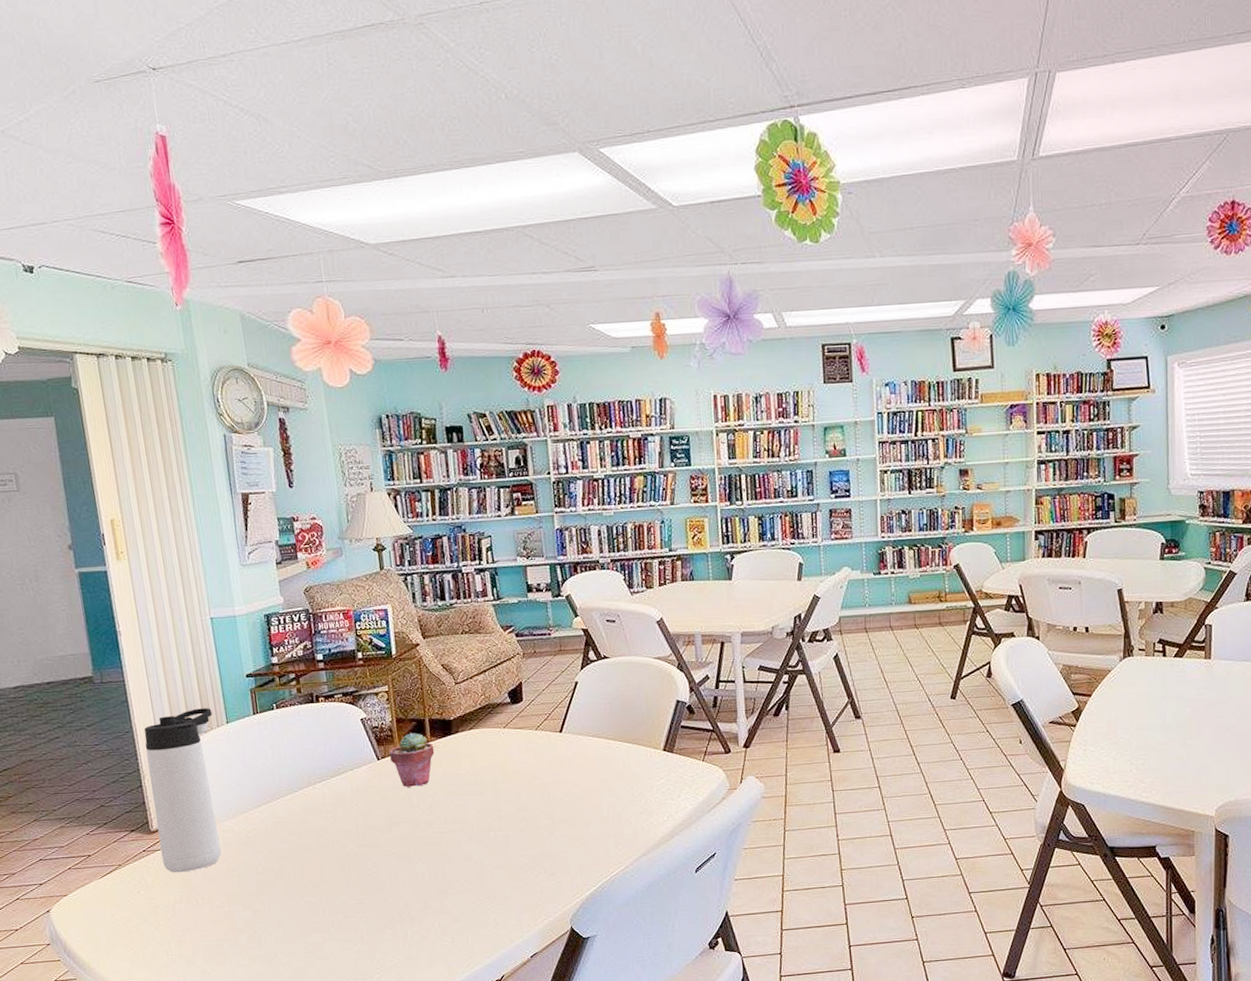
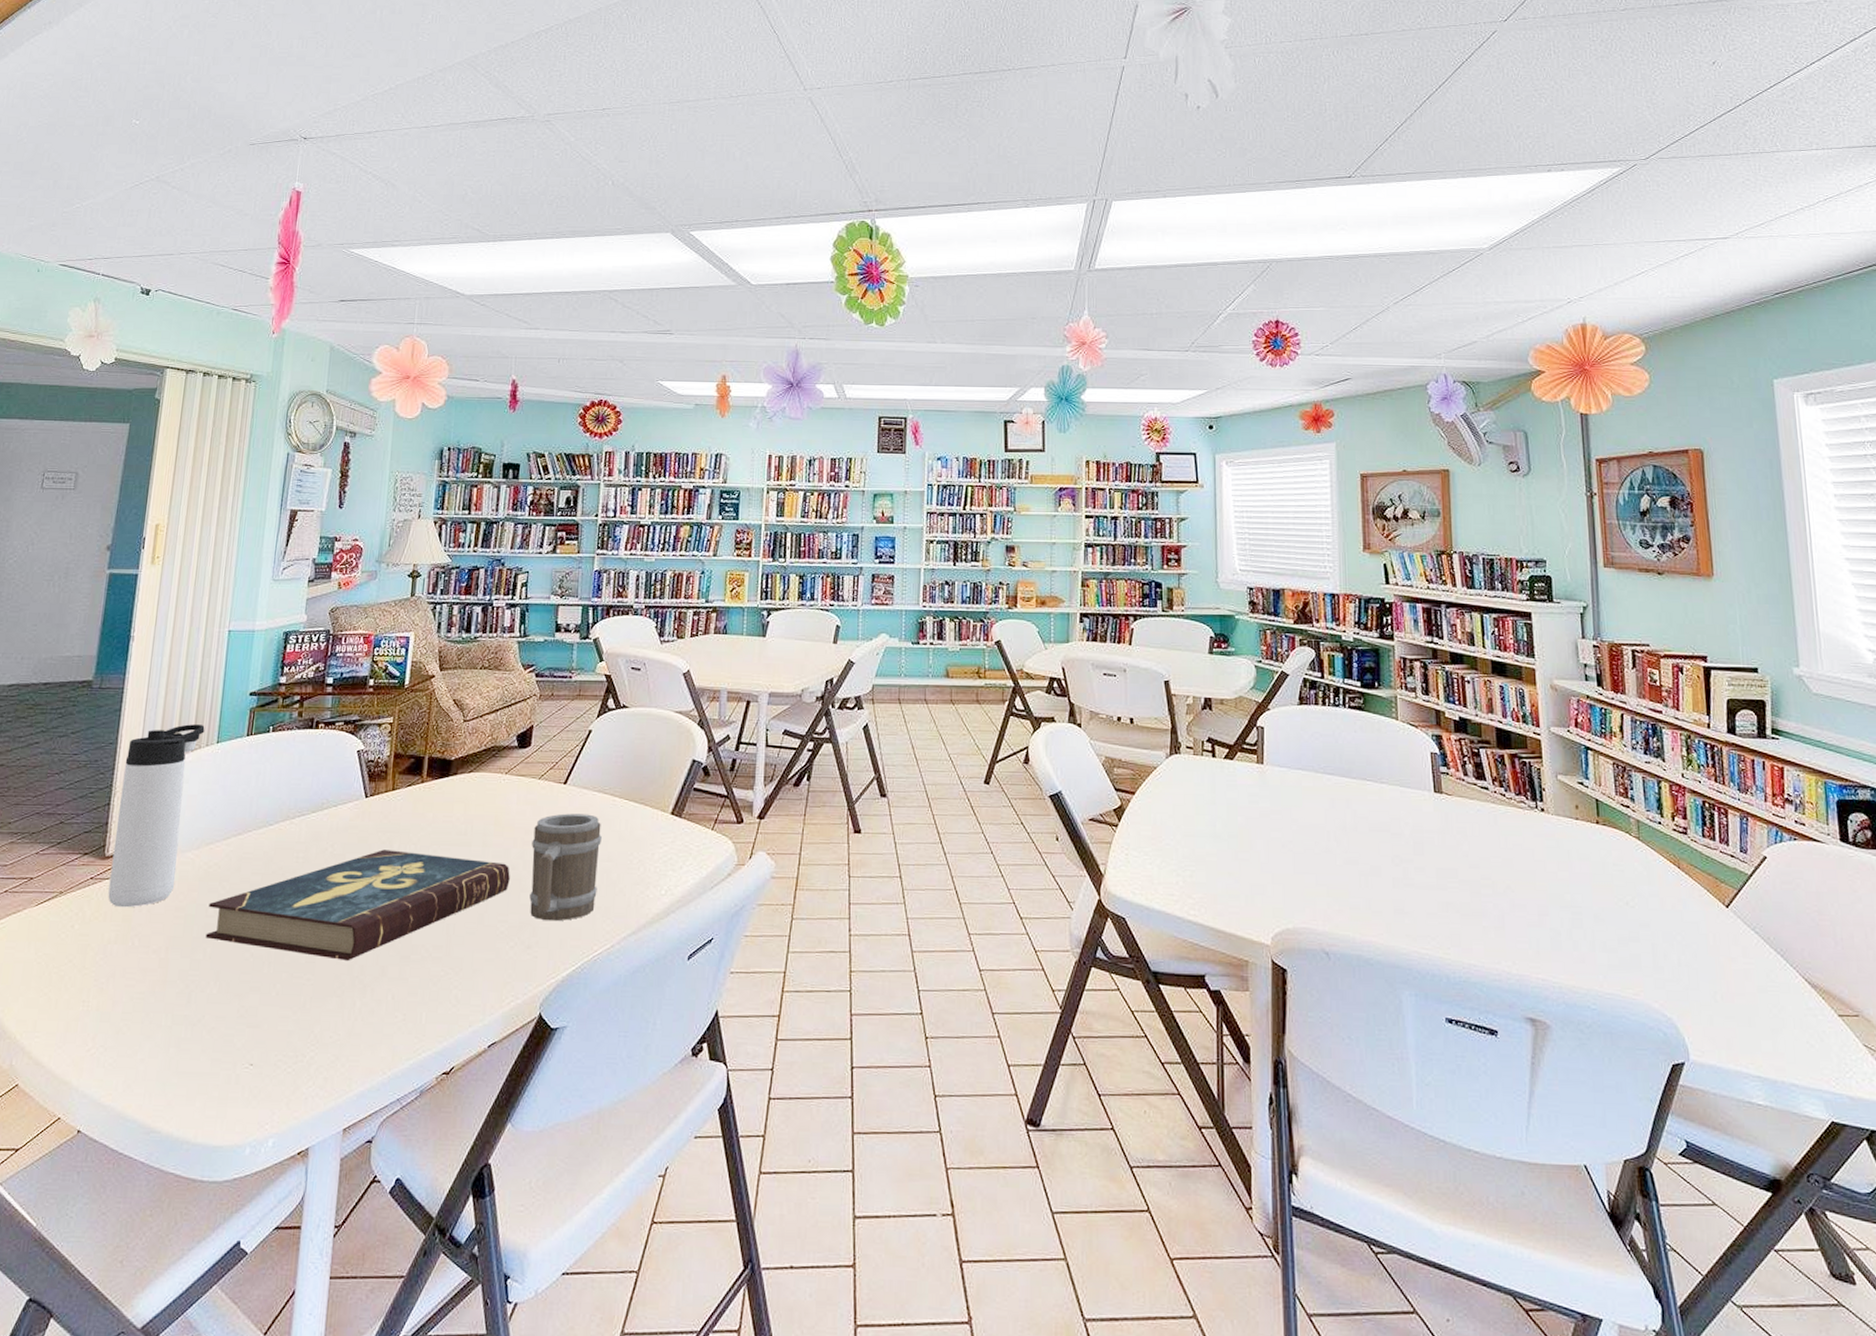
book: none [256,803,525,900] -> present [205,849,510,962]
potted succulent: present [388,733,435,787] -> none [378,771,428,831]
barrel: none [539,757,606,852] -> present [529,813,602,922]

